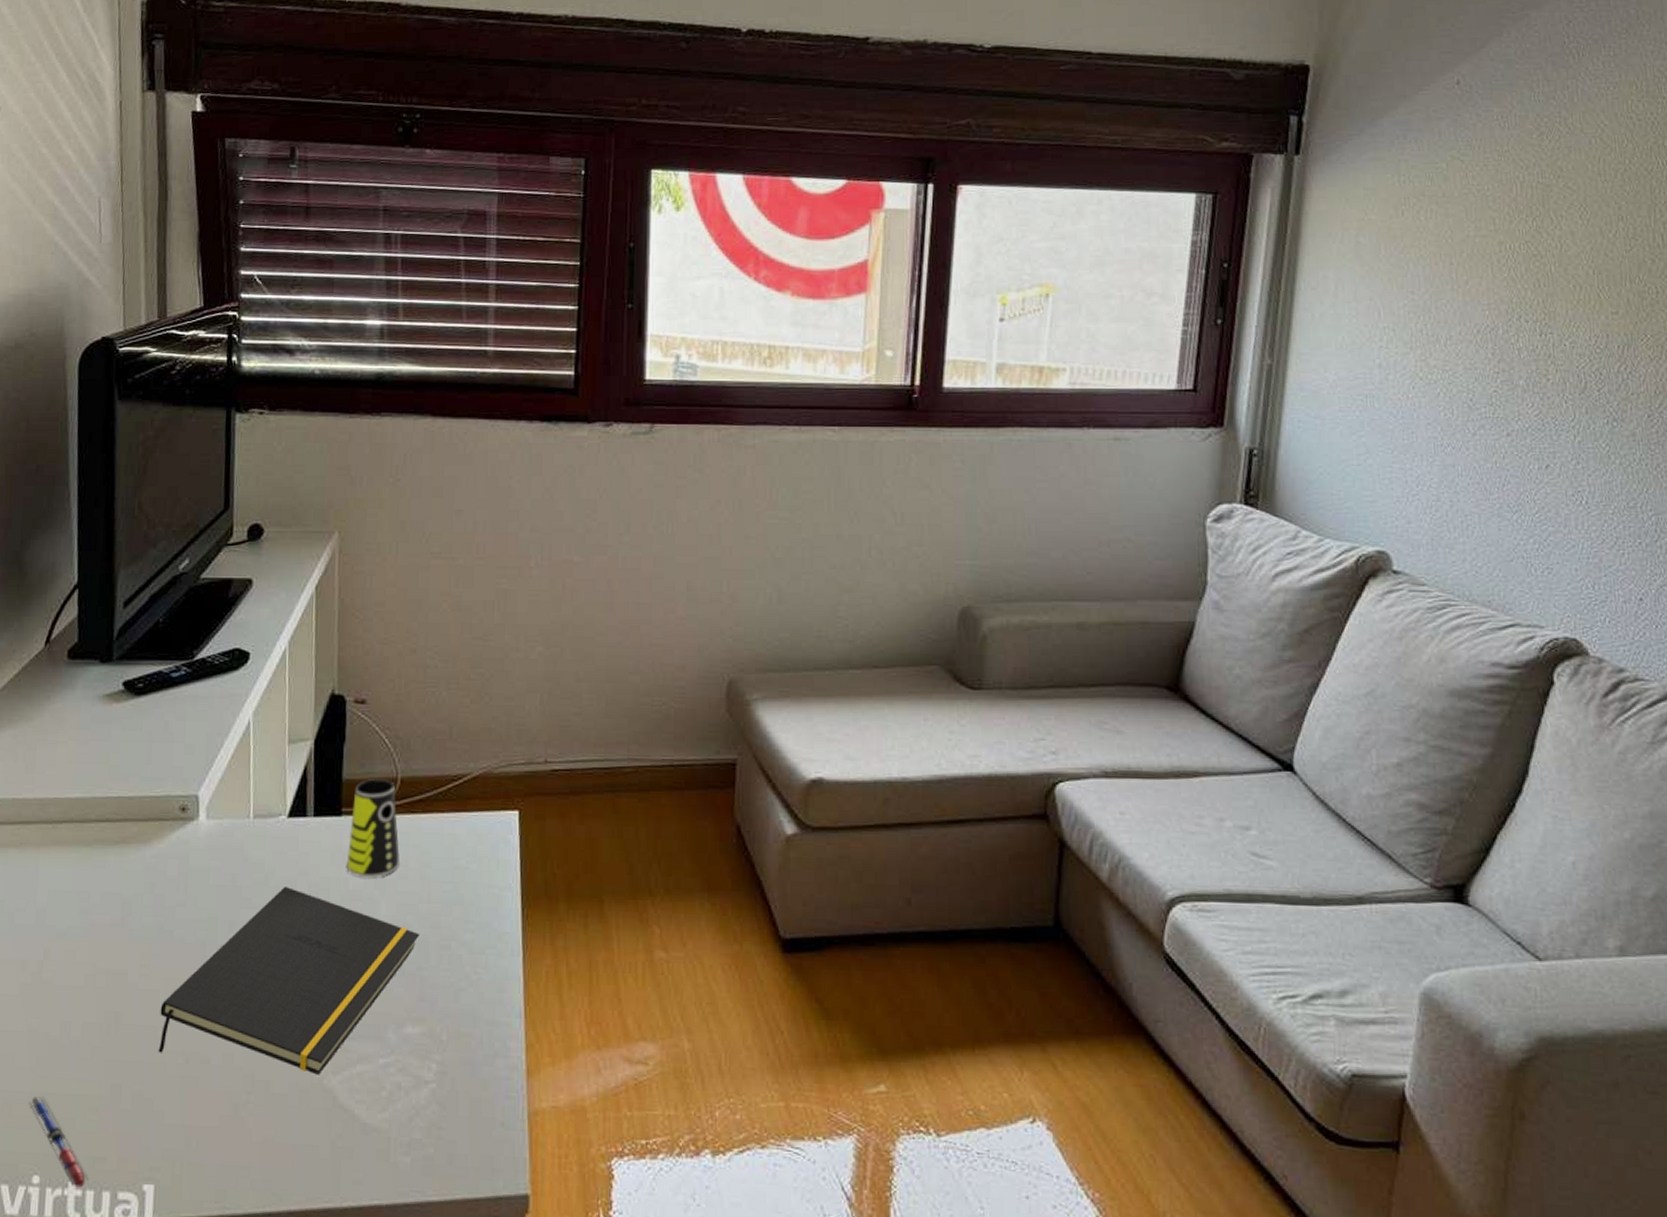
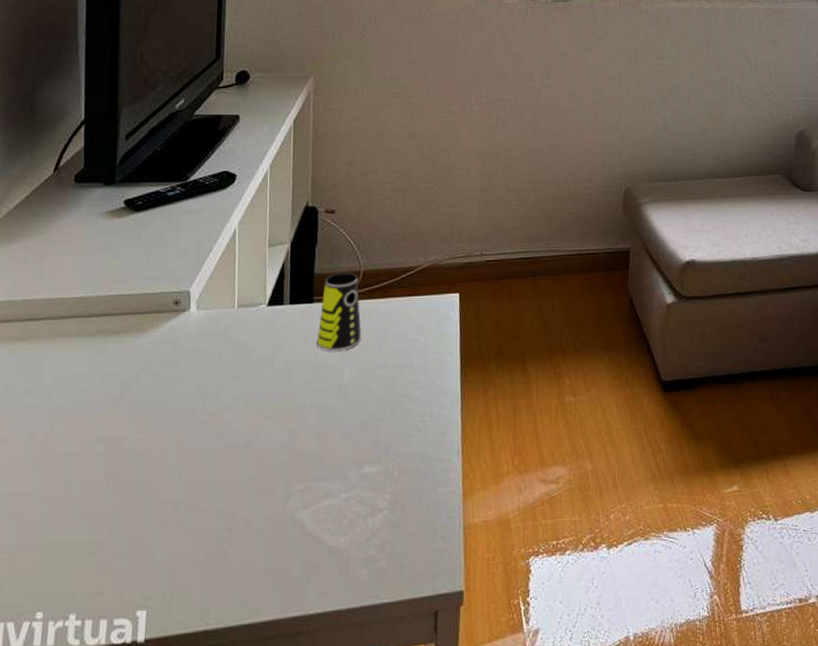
pen: present [28,1096,89,1188] -> none [33,546,88,619]
notepad: present [158,887,419,1075] -> none [151,362,377,511]

